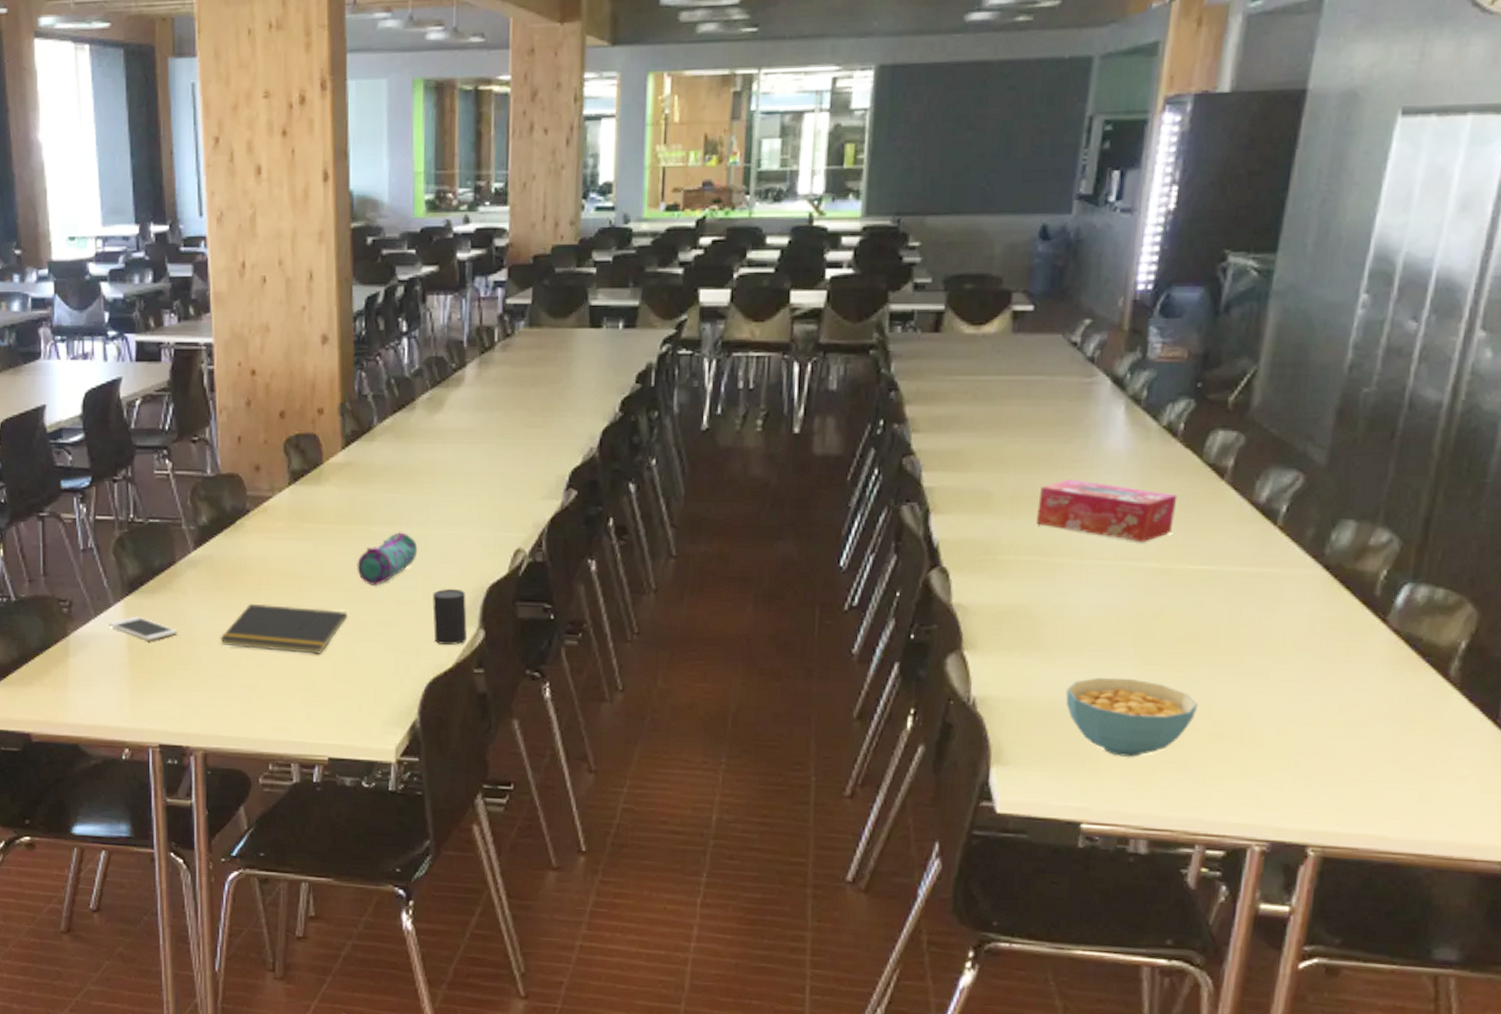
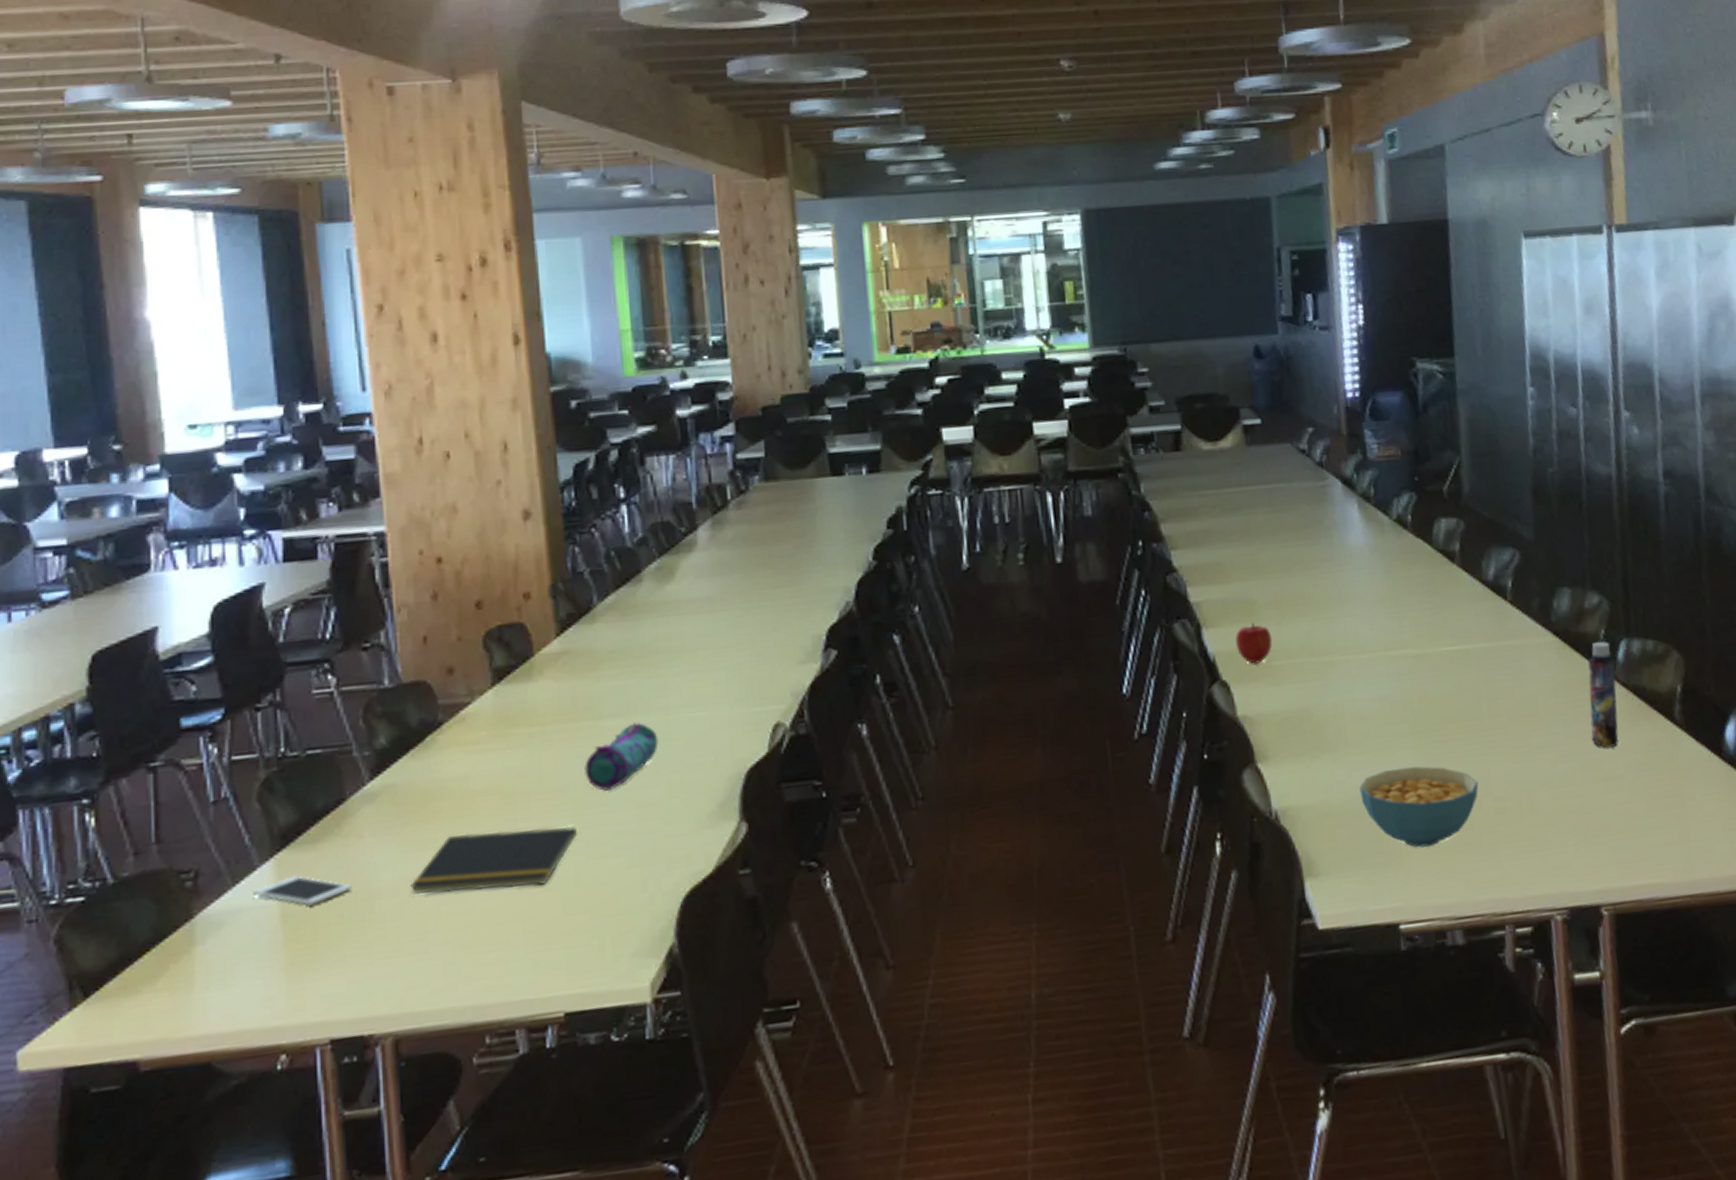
cup: present [433,589,467,645] -> none [681,779,727,848]
fruit: none [963,514,1003,555] -> present [1235,622,1273,664]
tissue box: present [1036,479,1178,543] -> none [1298,578,1421,632]
bottle: none [1340,582,1390,693] -> present [1588,641,1619,748]

